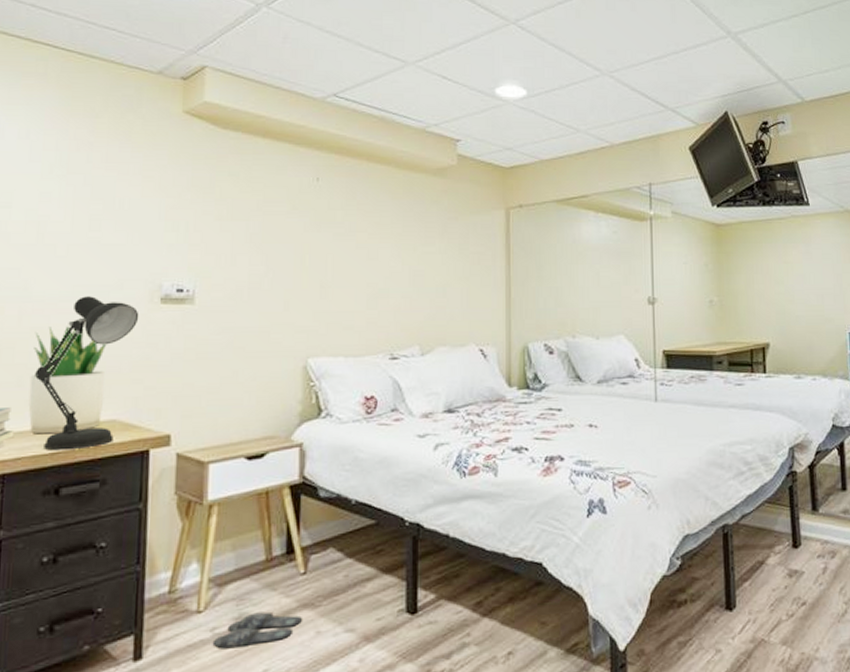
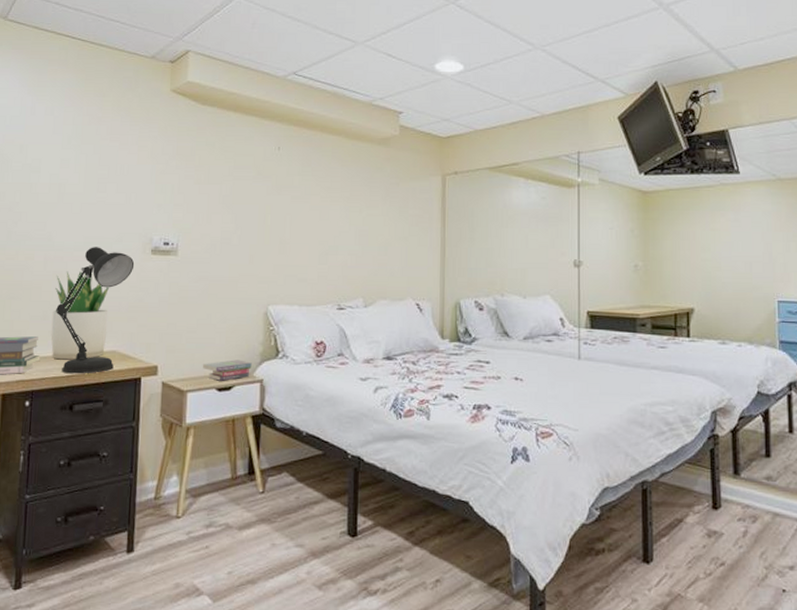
slippers: present [214,611,302,649] -> none [189,522,260,551]
books: none [228,422,289,448] -> present [203,360,252,381]

